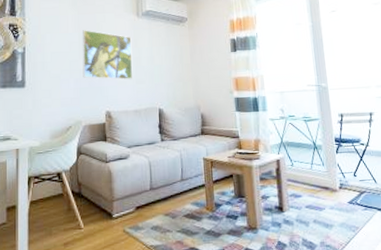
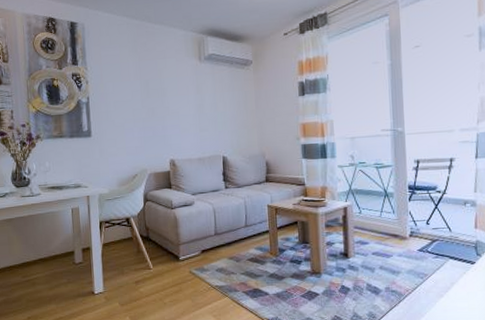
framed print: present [82,30,133,80] -> none [144,77,196,128]

